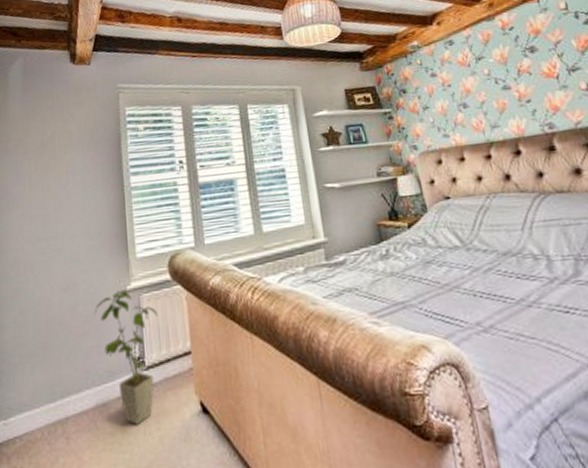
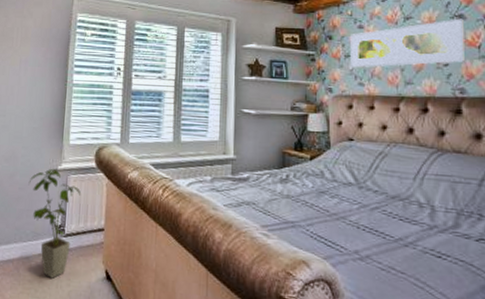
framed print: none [424,50,546,120] -> present [350,18,464,68]

